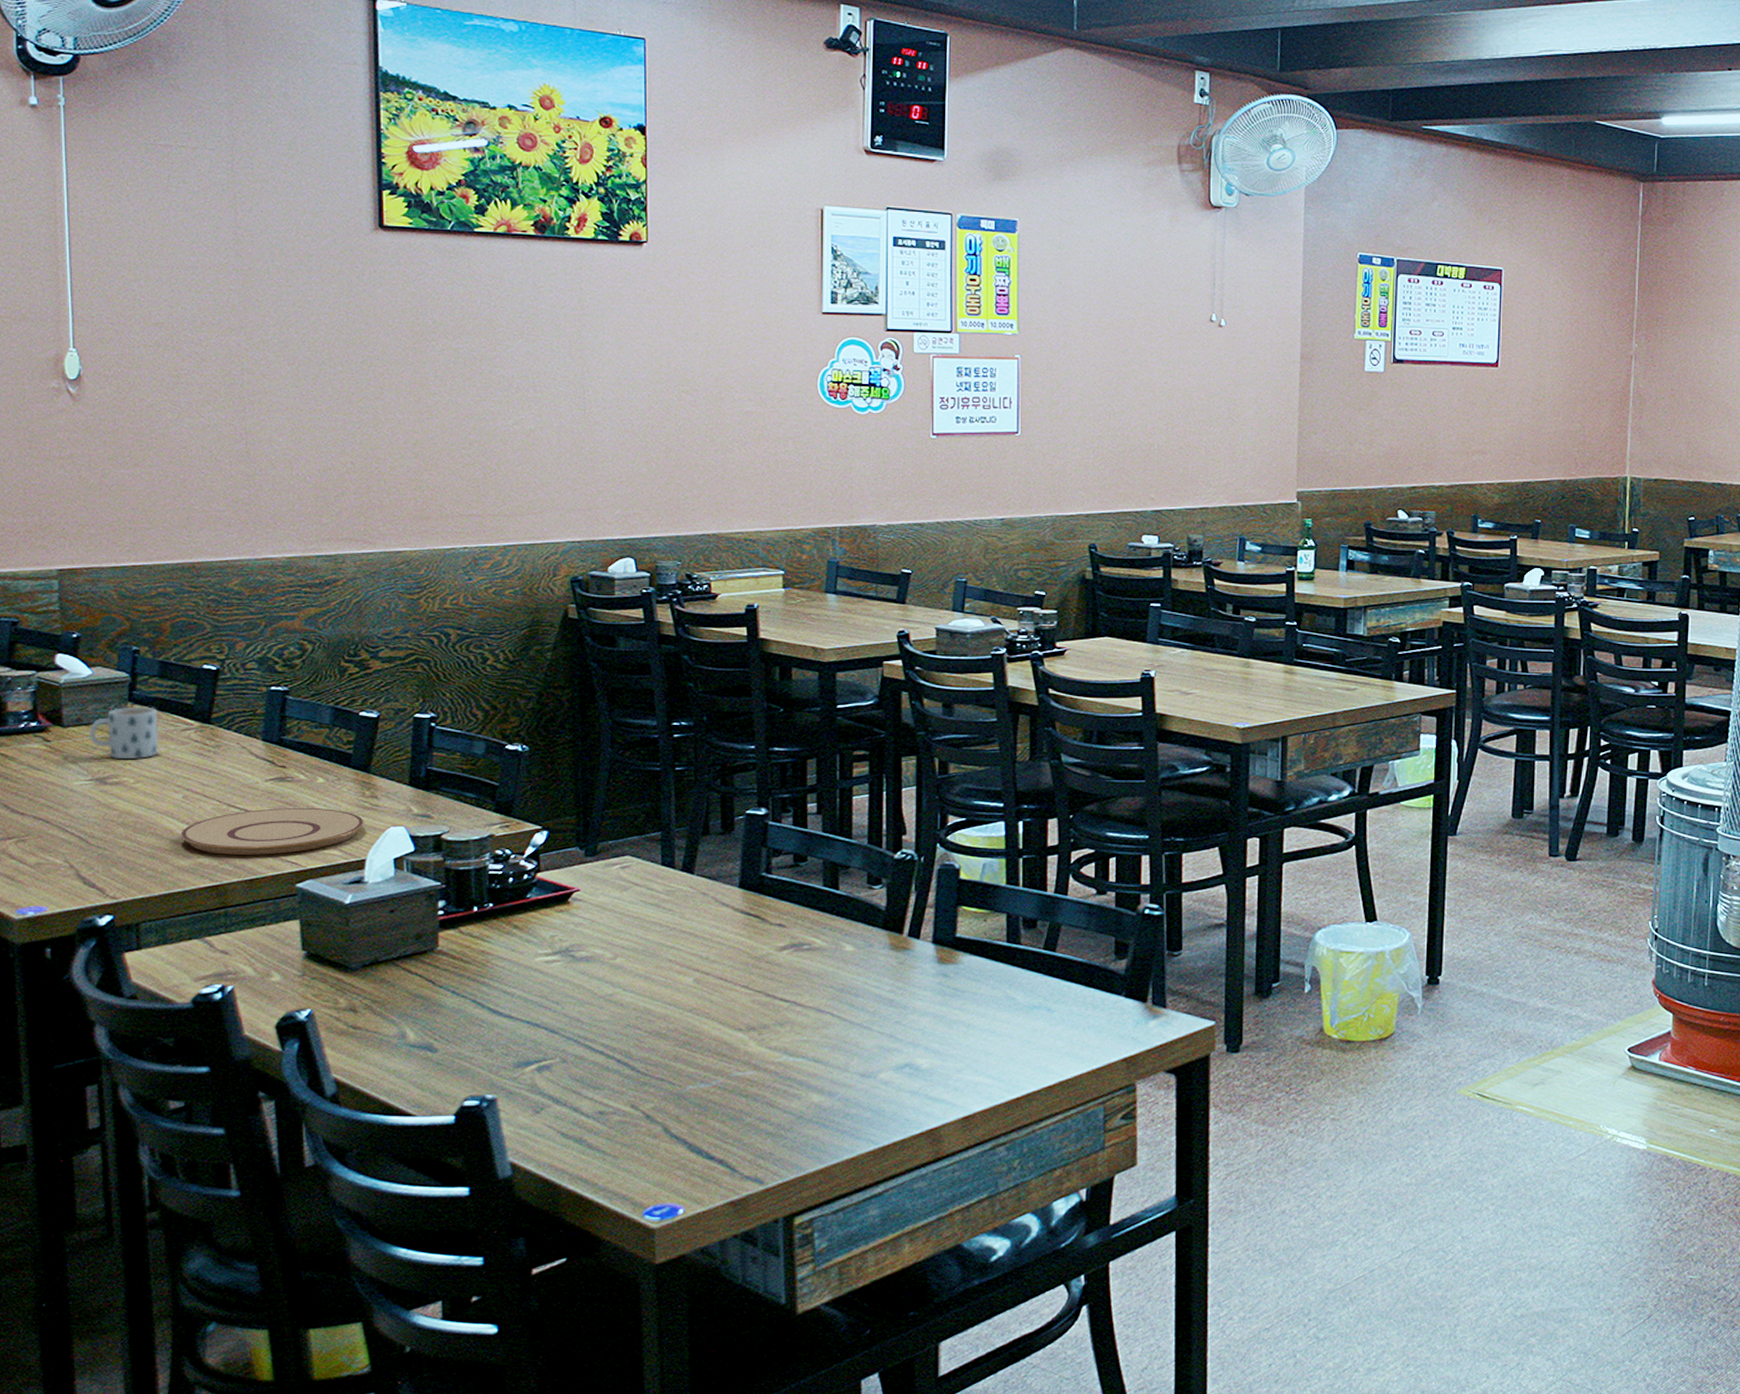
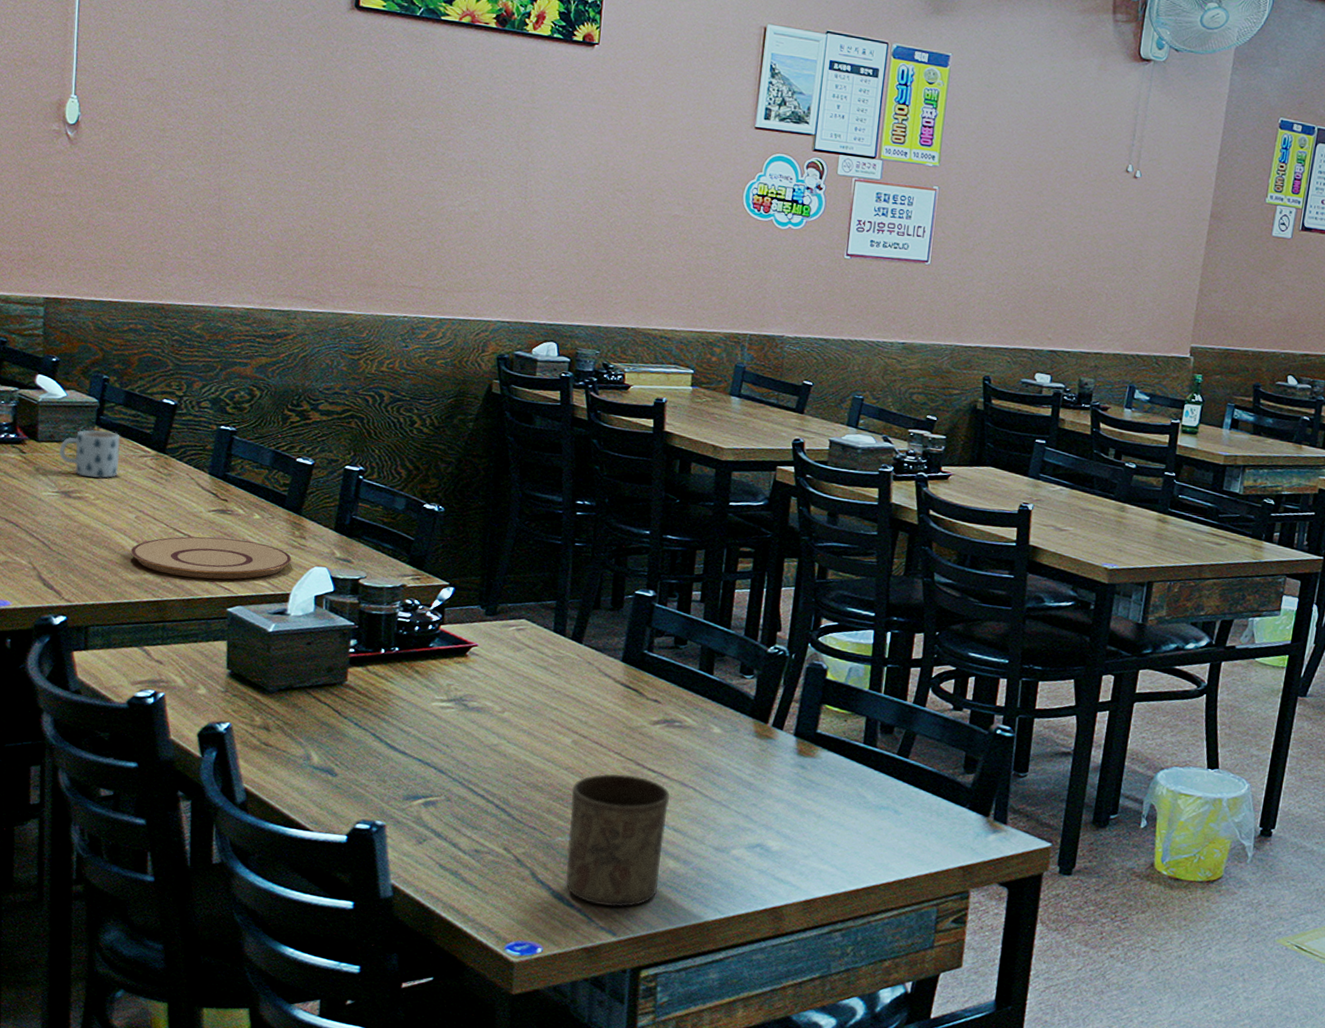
cup: none [699,1008,806,1154] -> present [566,774,670,907]

